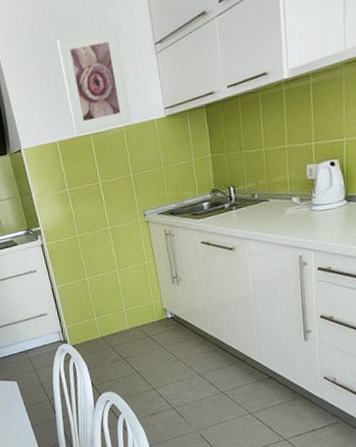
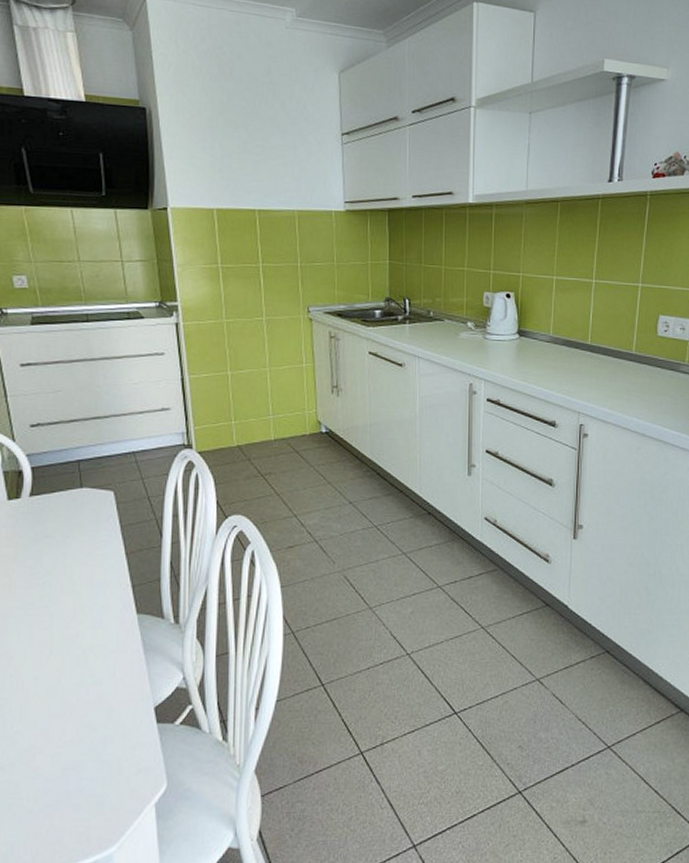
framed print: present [56,27,132,135] -> none [230,99,307,208]

